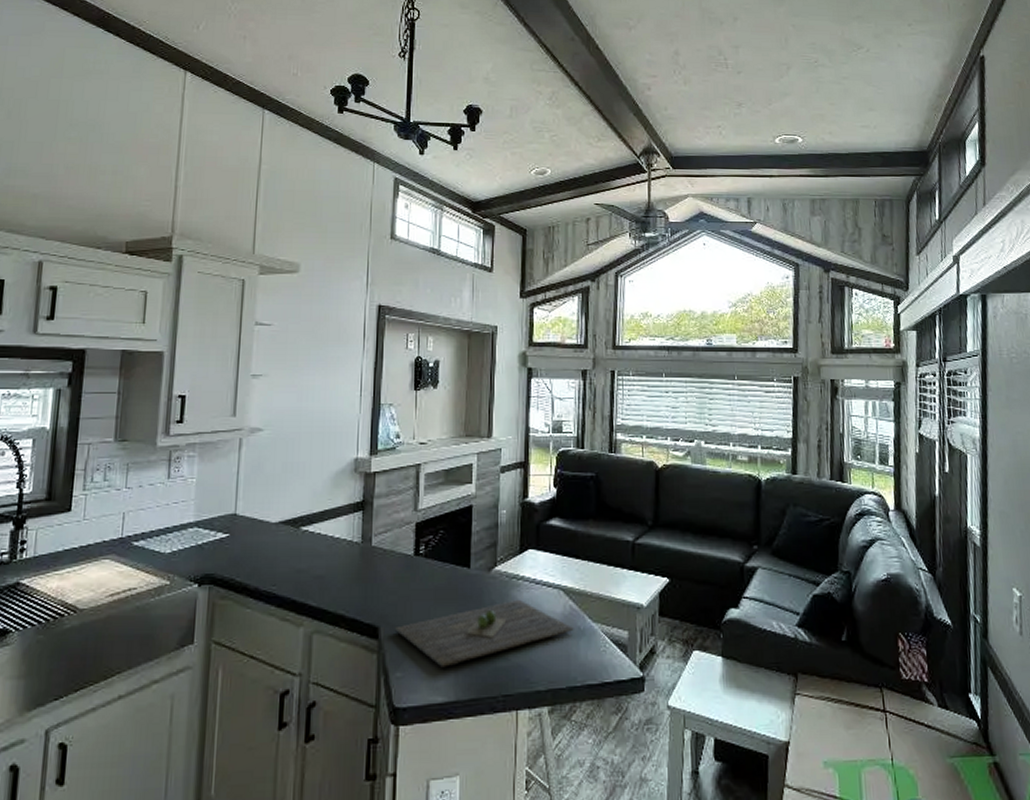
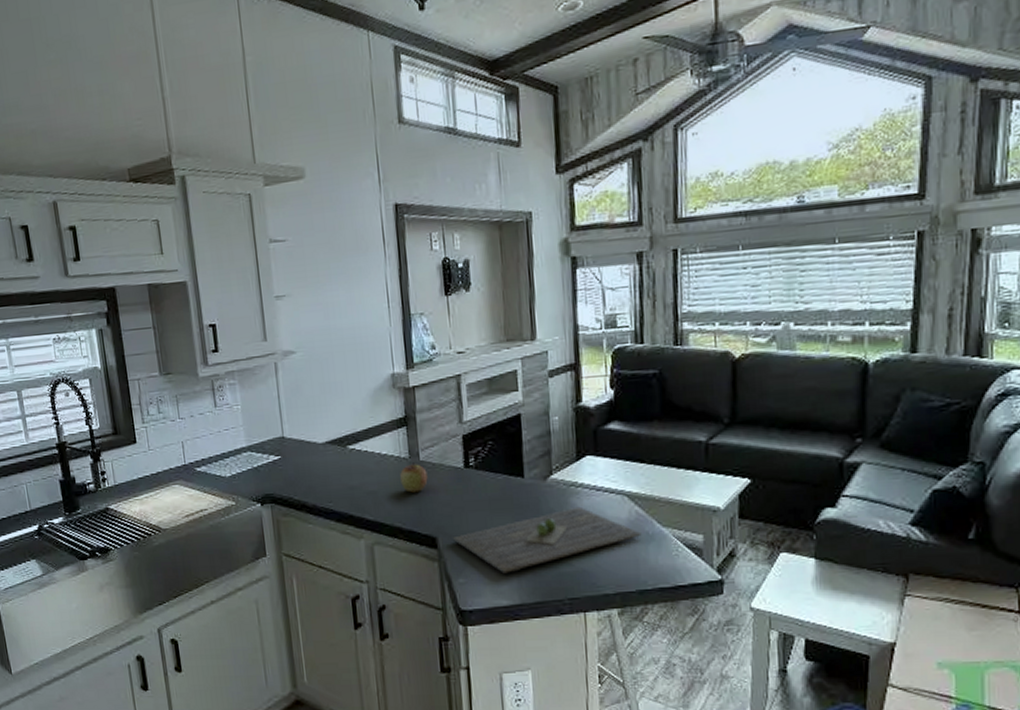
apple: none [350,548,378,579] -> present [400,462,428,493]

